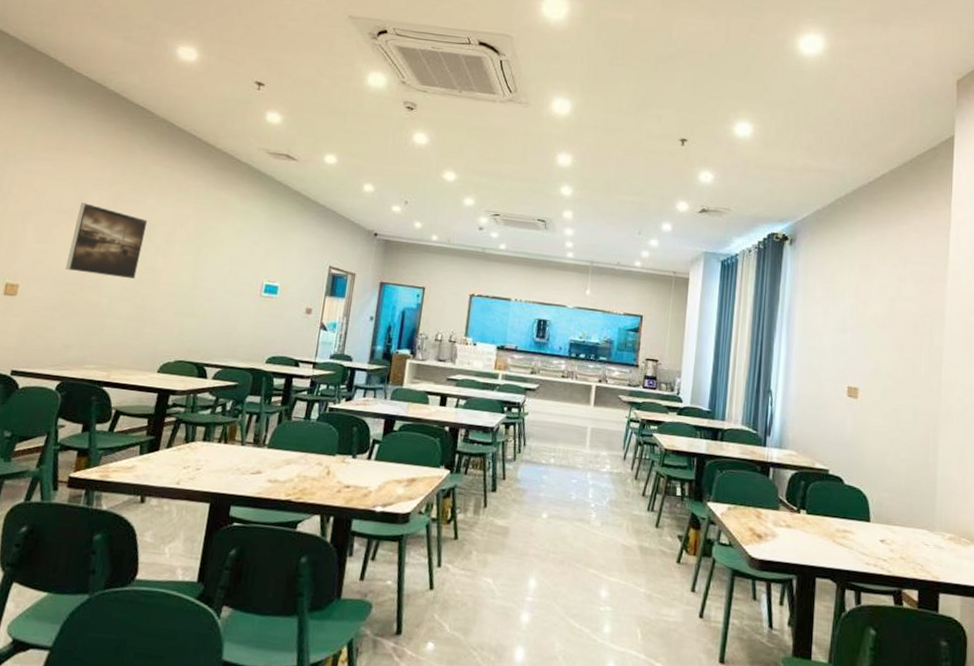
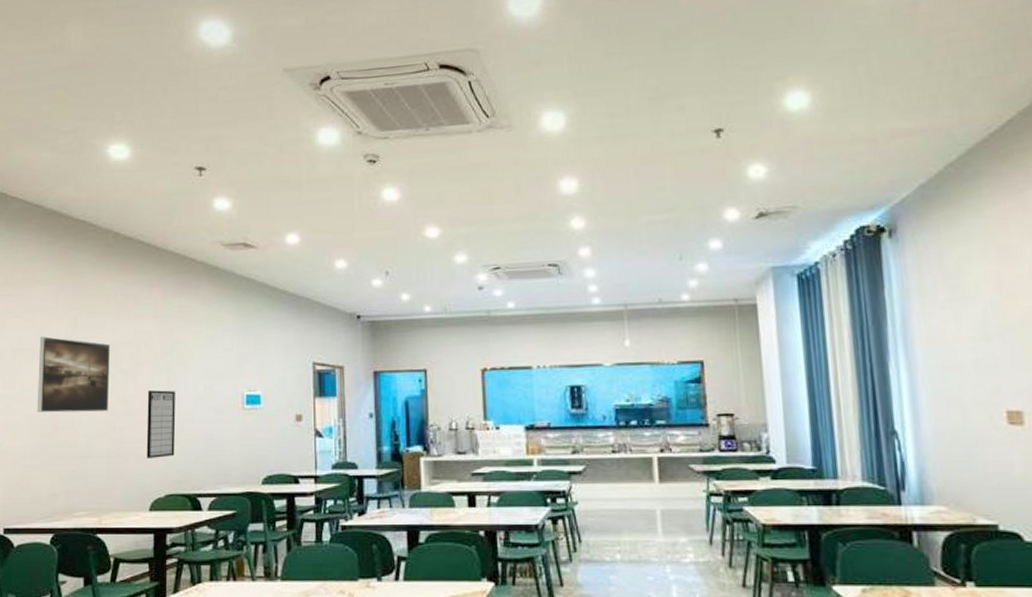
writing board: none [163,267,201,328] -> present [146,390,176,458]

